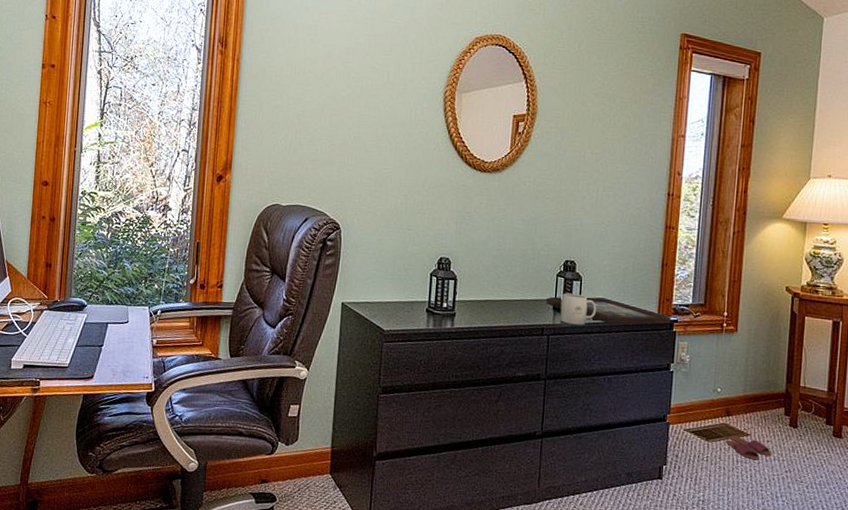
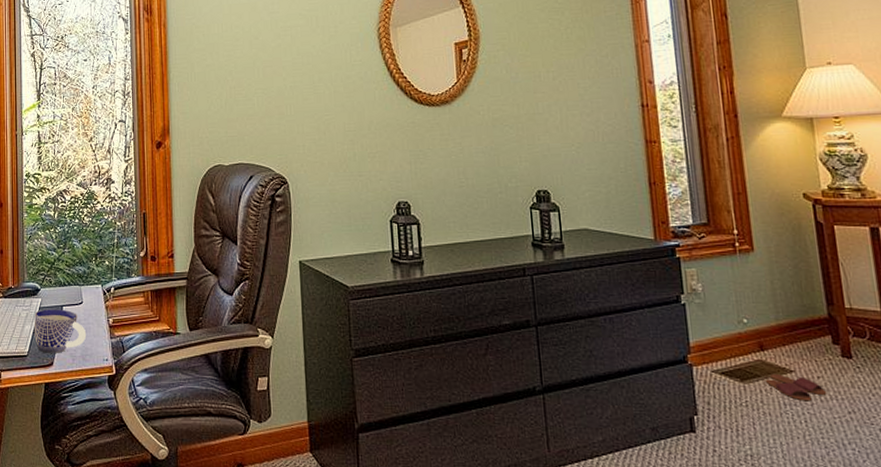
cup: none [77,324,130,367] -> present [33,309,87,353]
decorative tray: present [546,296,671,325] -> none [522,228,671,256]
mug: present [559,293,597,325] -> none [539,226,583,261]

